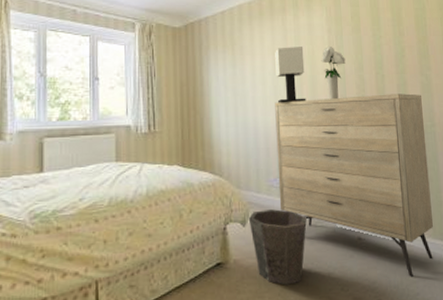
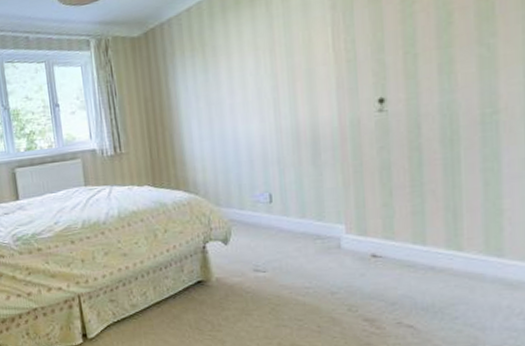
waste bin: present [248,209,307,285] -> none [230,226,303,304]
table lamp: present [275,47,306,103] -> none [257,34,301,108]
dresser: present [275,93,433,277] -> none [259,73,485,299]
bouquet: present [321,45,346,100] -> none [321,26,358,96]

